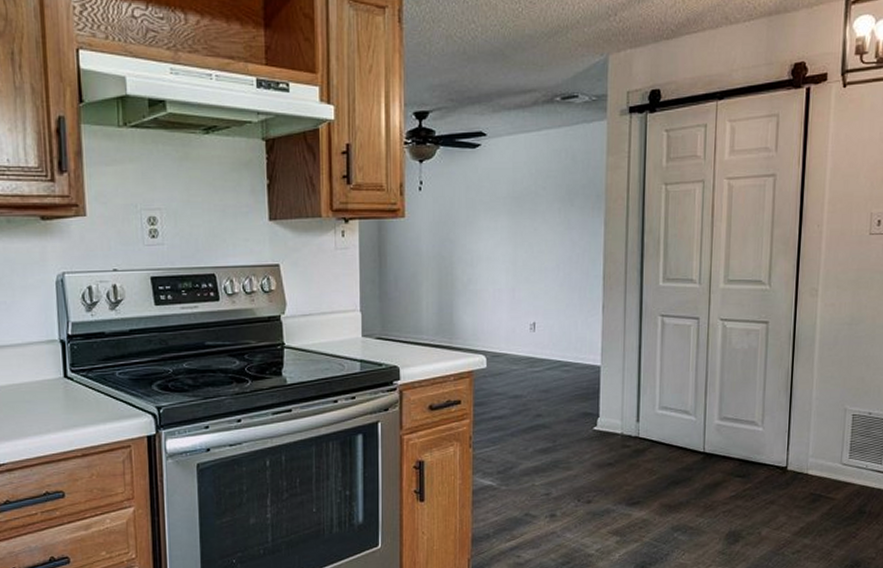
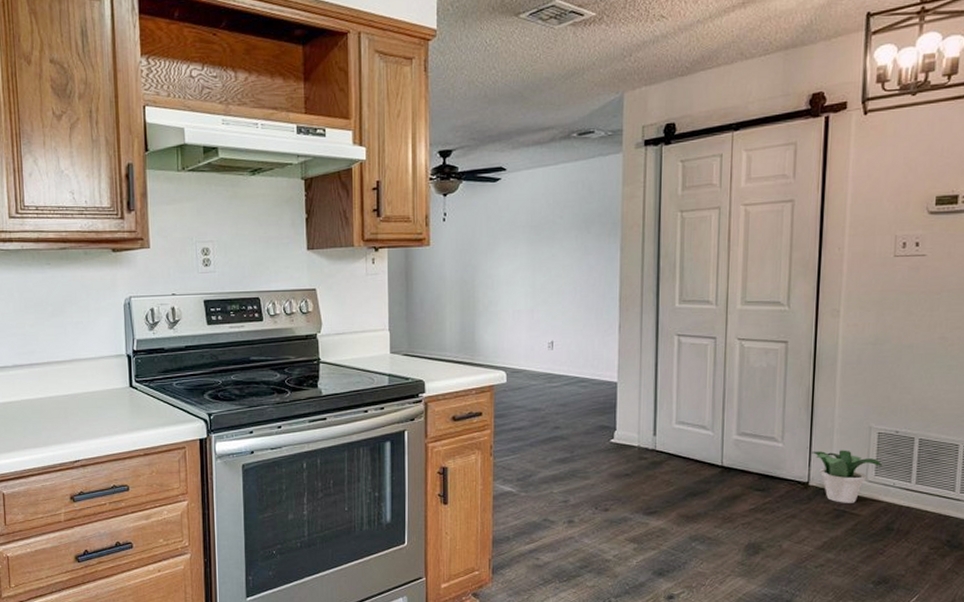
potted plant: none [790,433,856,487] -> present [812,450,882,503]

